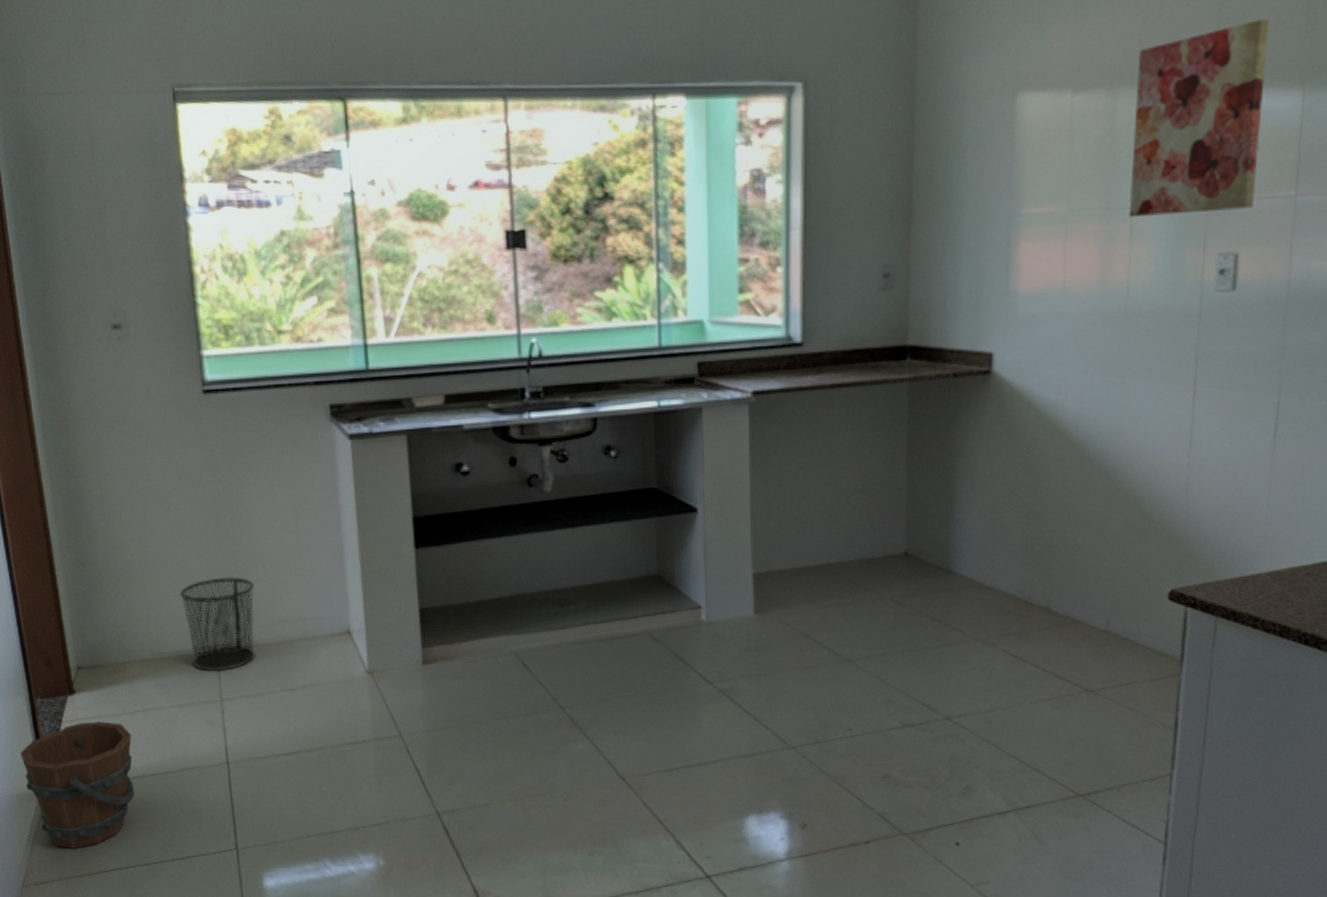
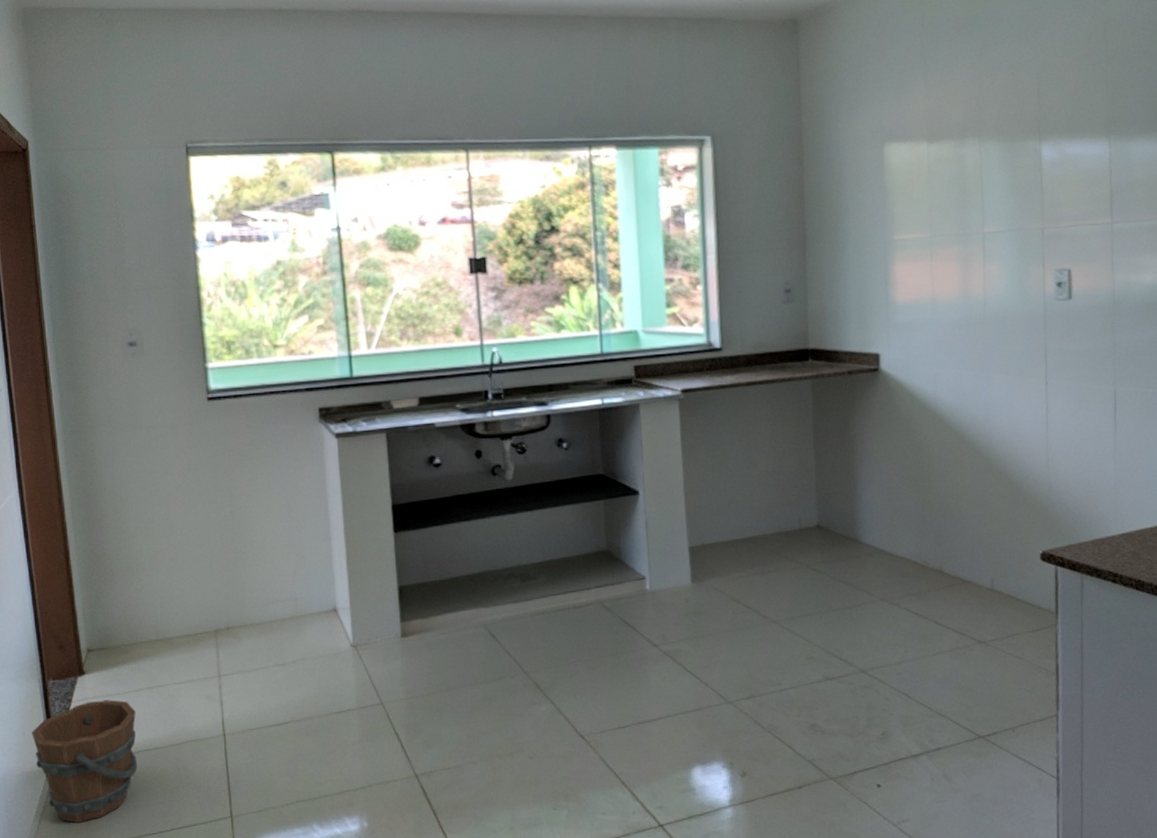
waste bin: present [179,577,257,672] -> none [183,562,252,650]
wall art: present [1129,19,1269,217] -> none [977,85,1080,241]

